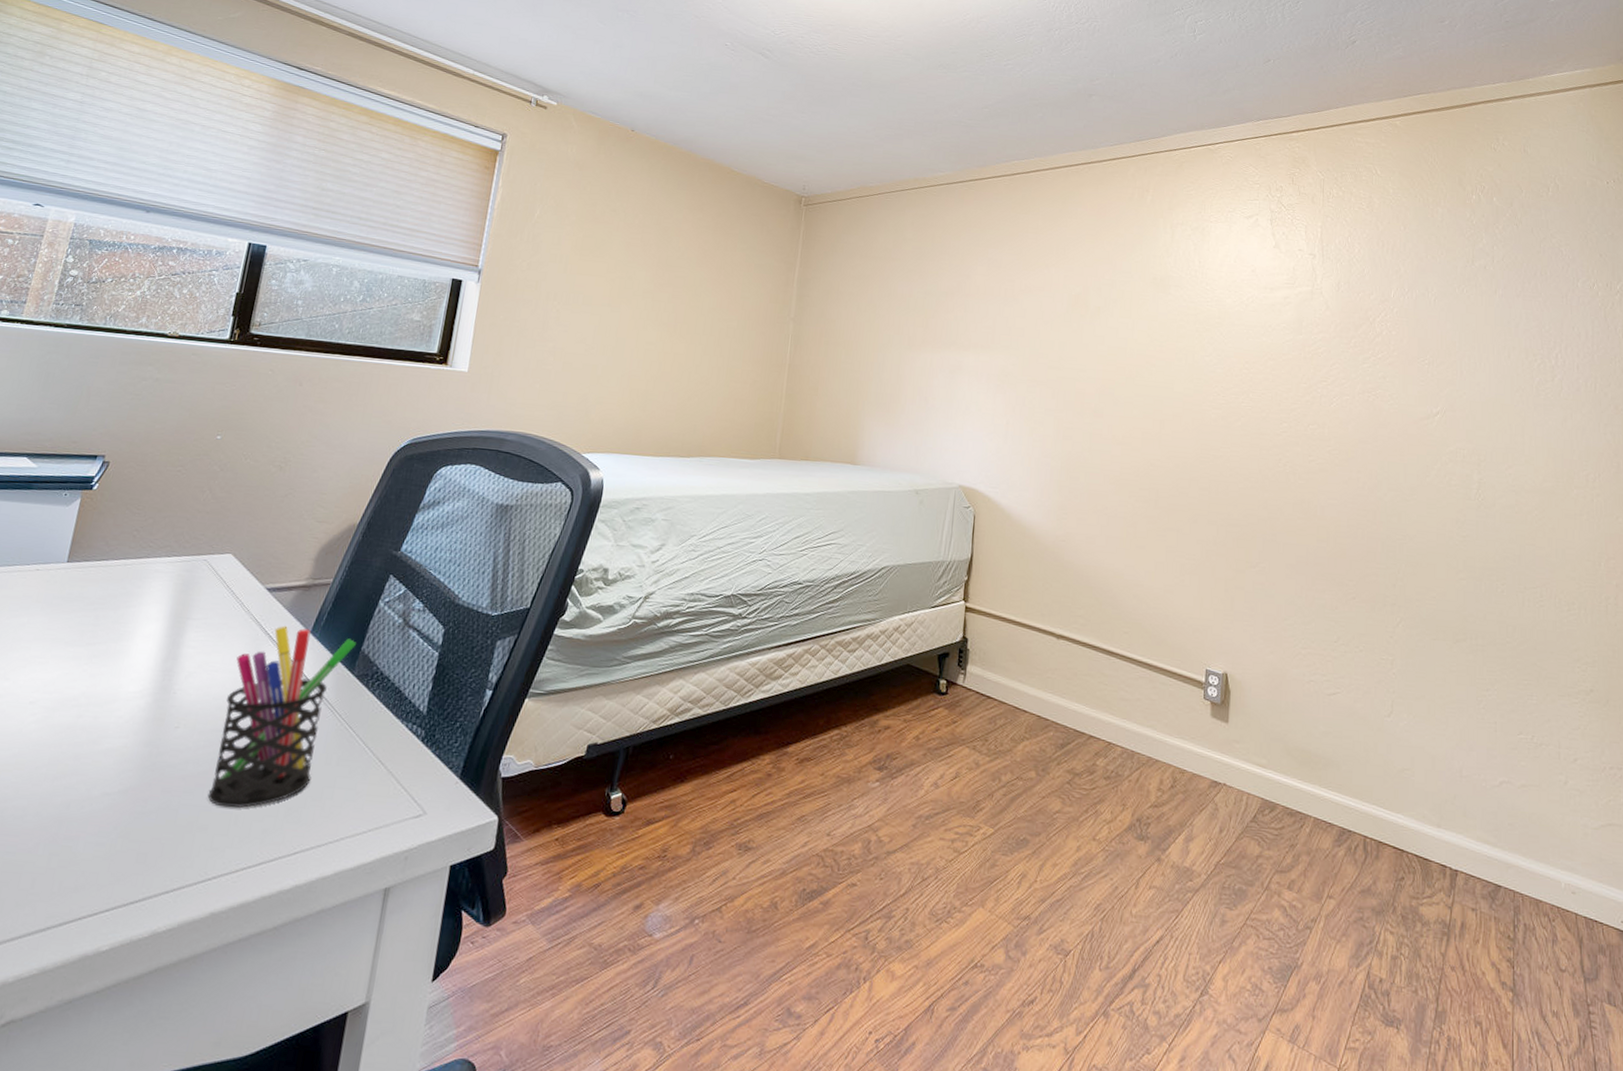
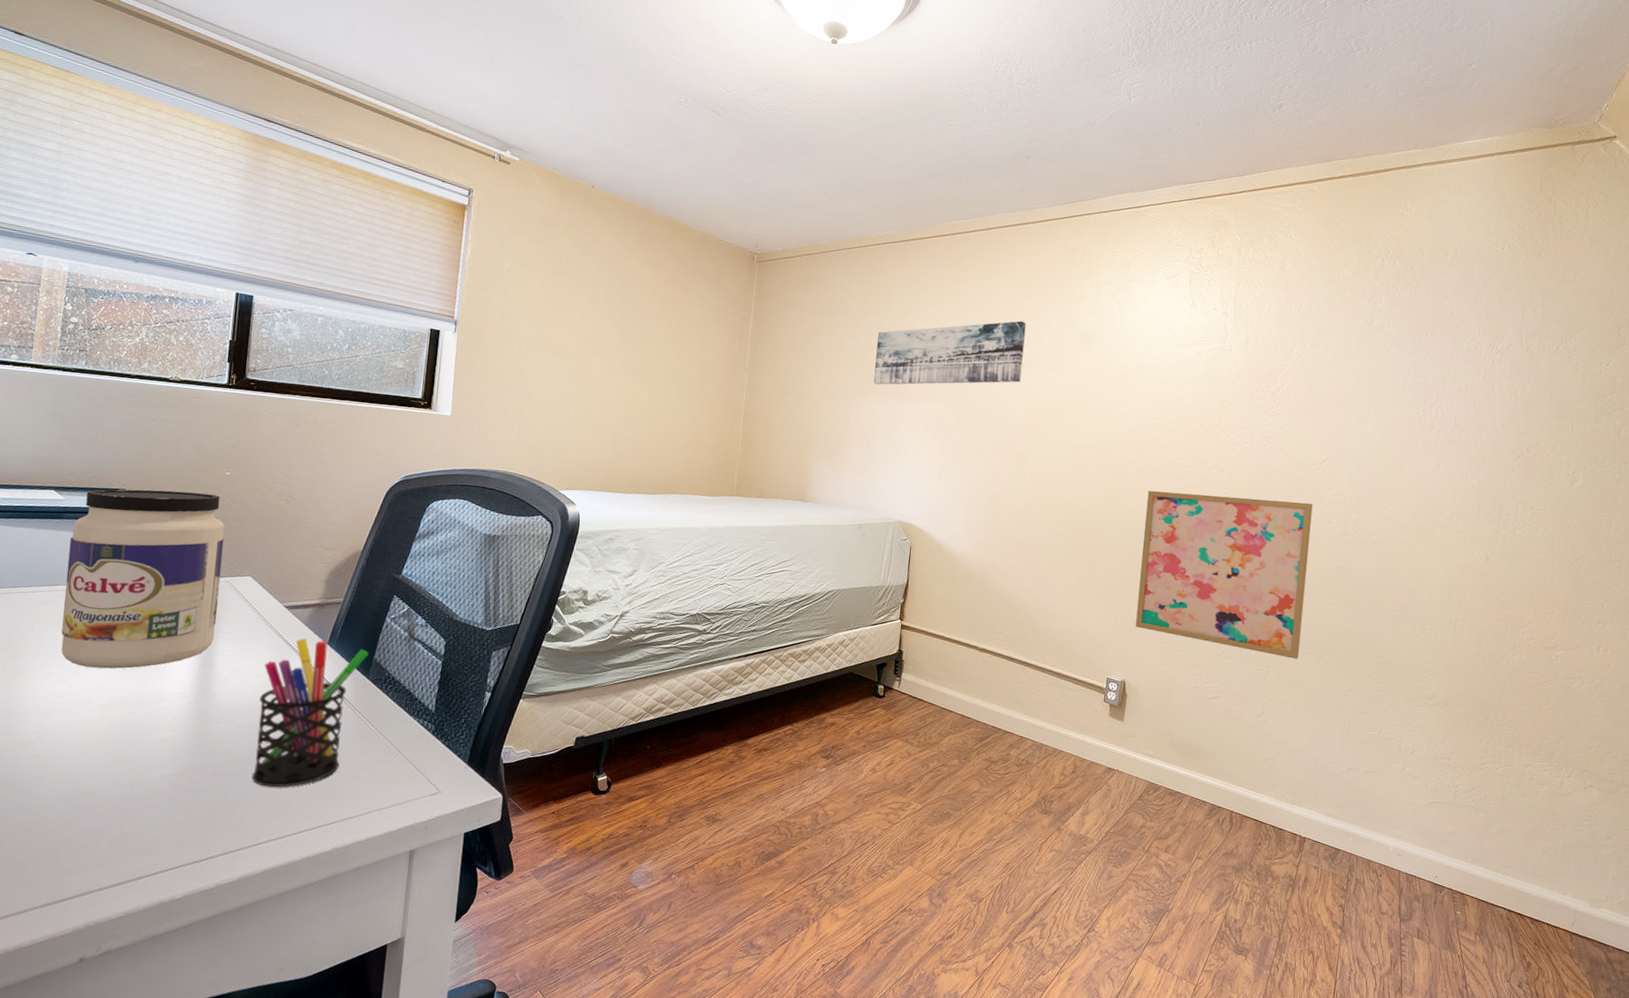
jar: none [9,455,209,664] -> present [61,489,224,669]
wall art: none [930,264,1096,335] -> present [873,320,1026,385]
wall art: none [1235,449,1429,646] -> present [1135,490,1313,659]

